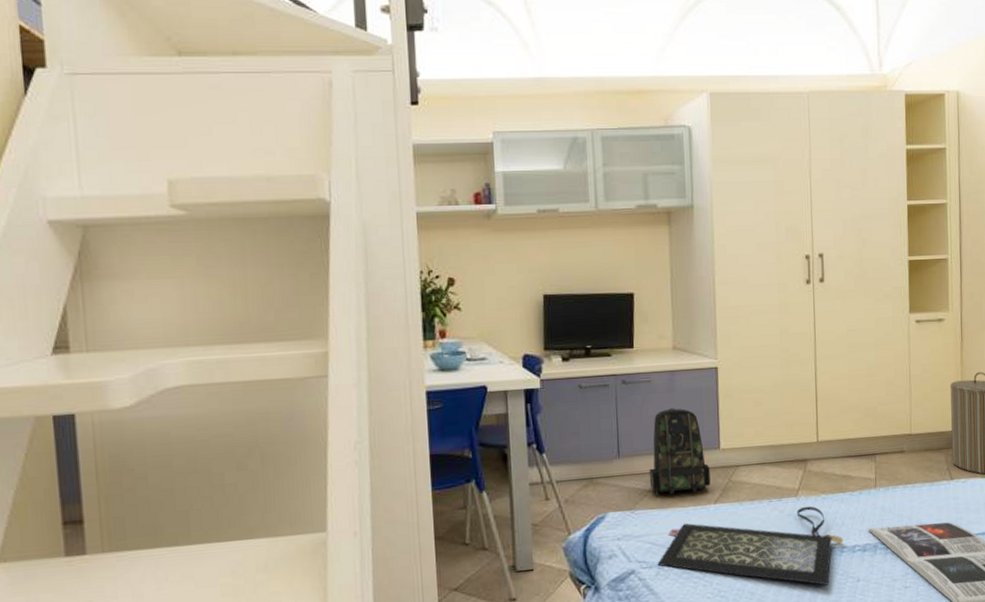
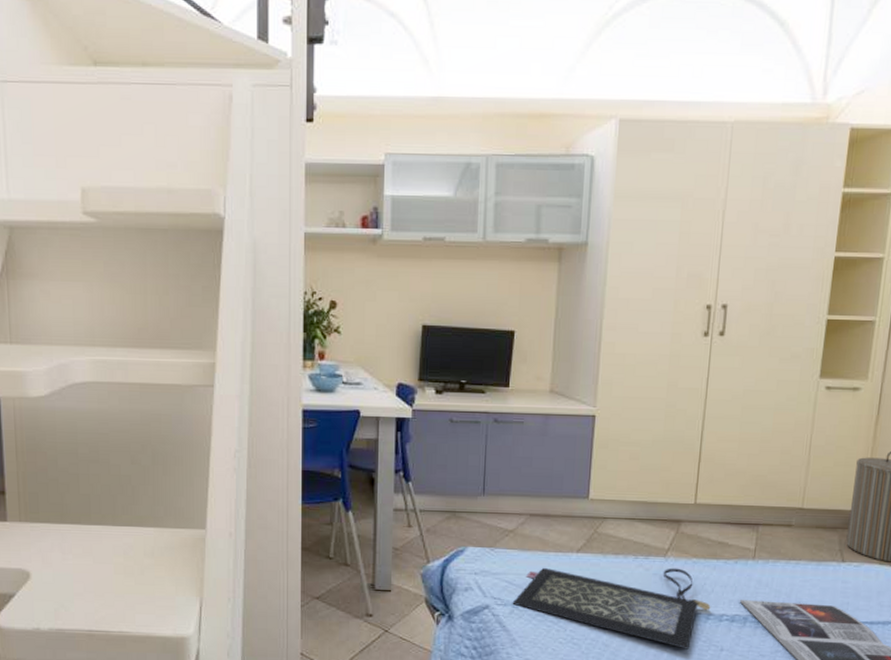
backpack: present [649,408,711,497] -> none [512,452,576,539]

